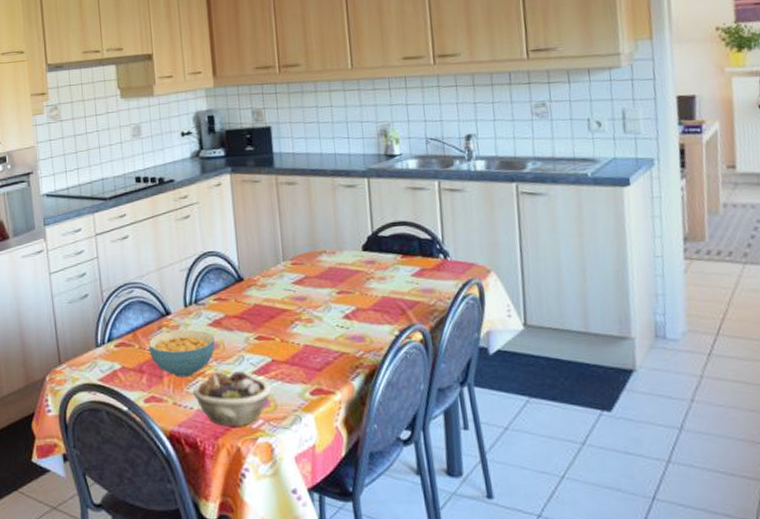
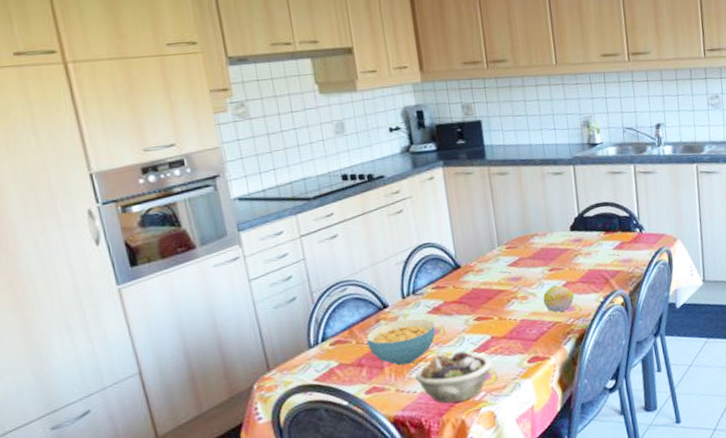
fruit: none [329,311,365,342] -> present [542,285,575,313]

